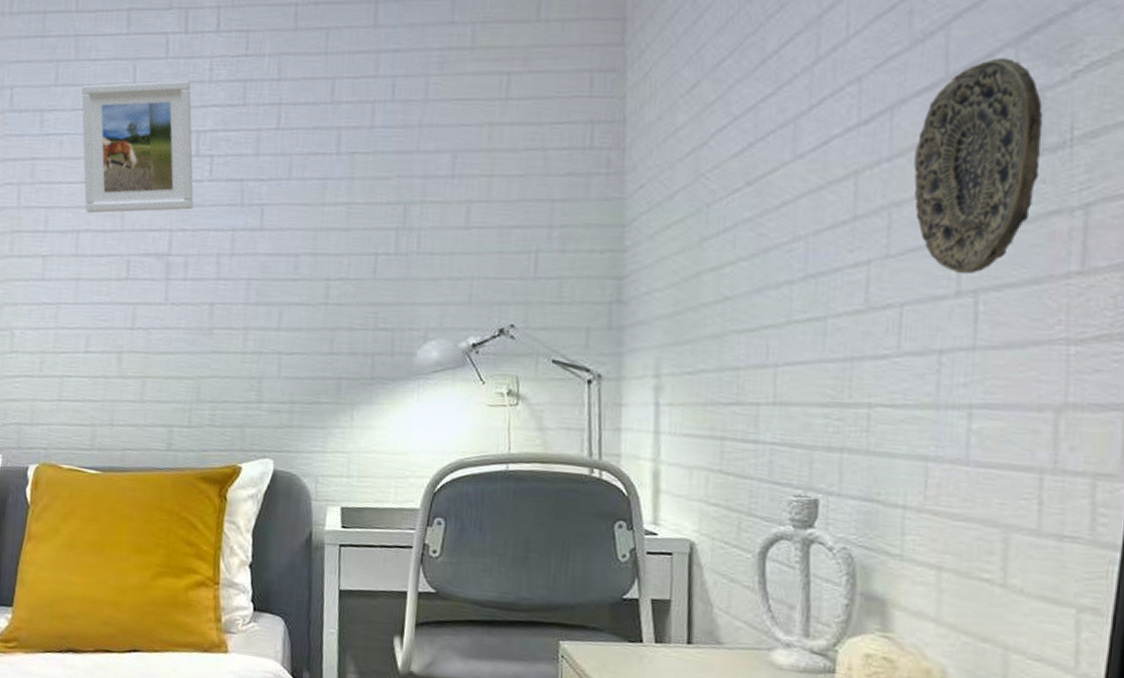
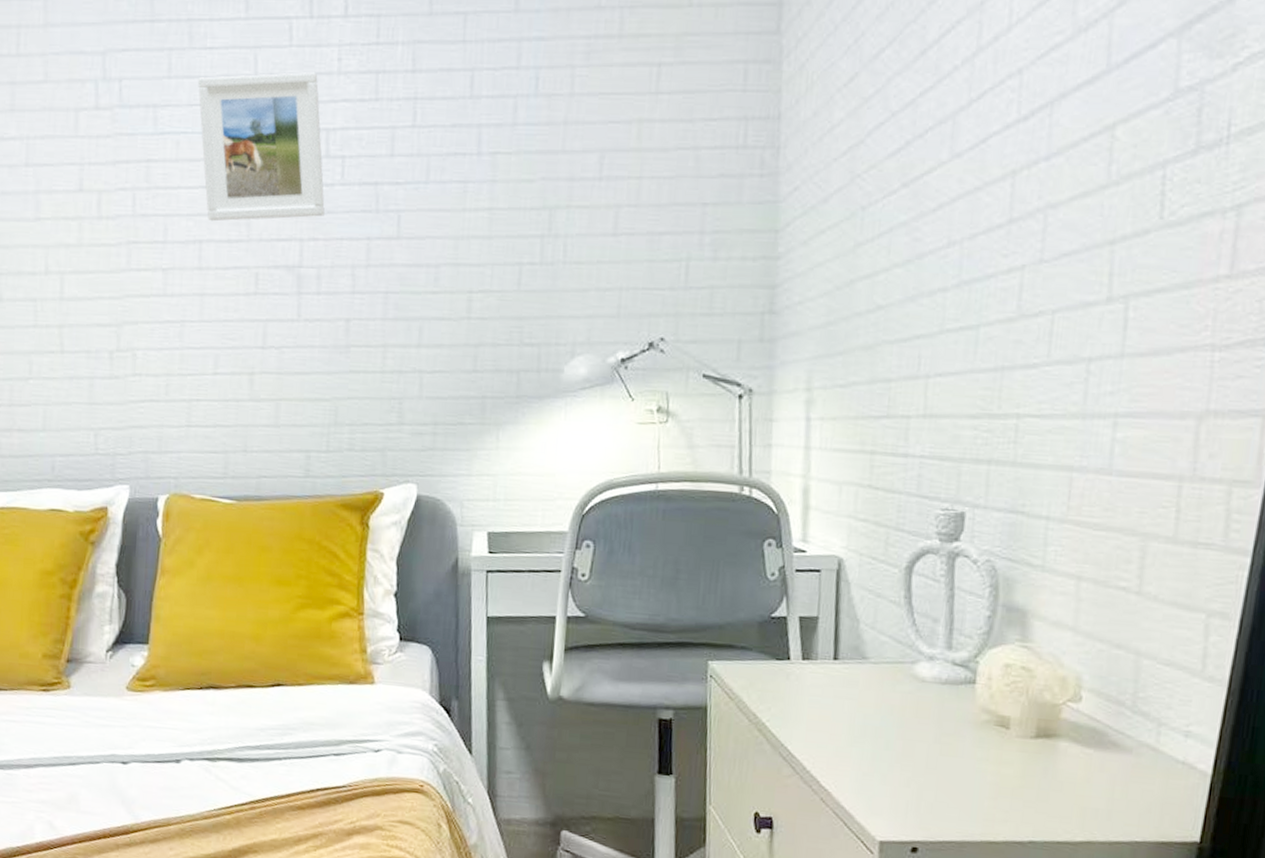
decorative plate: present [914,58,1043,274] -> none [1071,49,1202,279]

